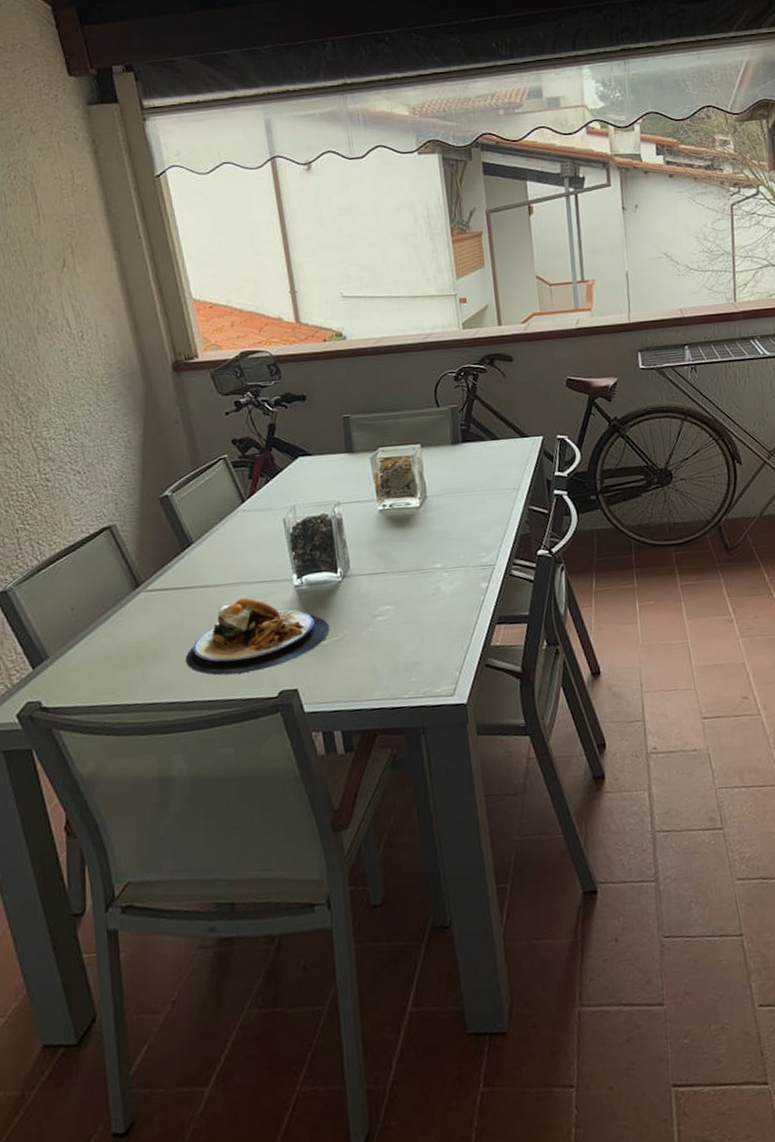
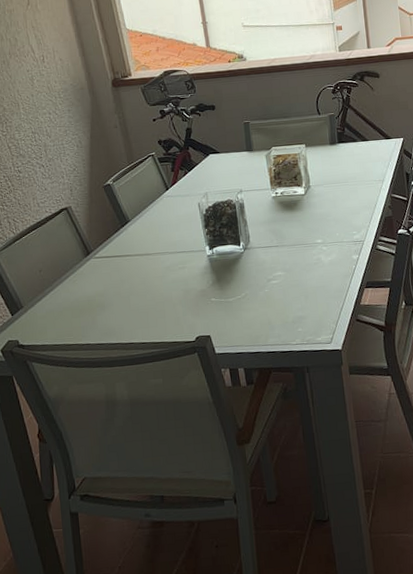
plate: present [185,597,330,676] -> none [125,264,235,324]

